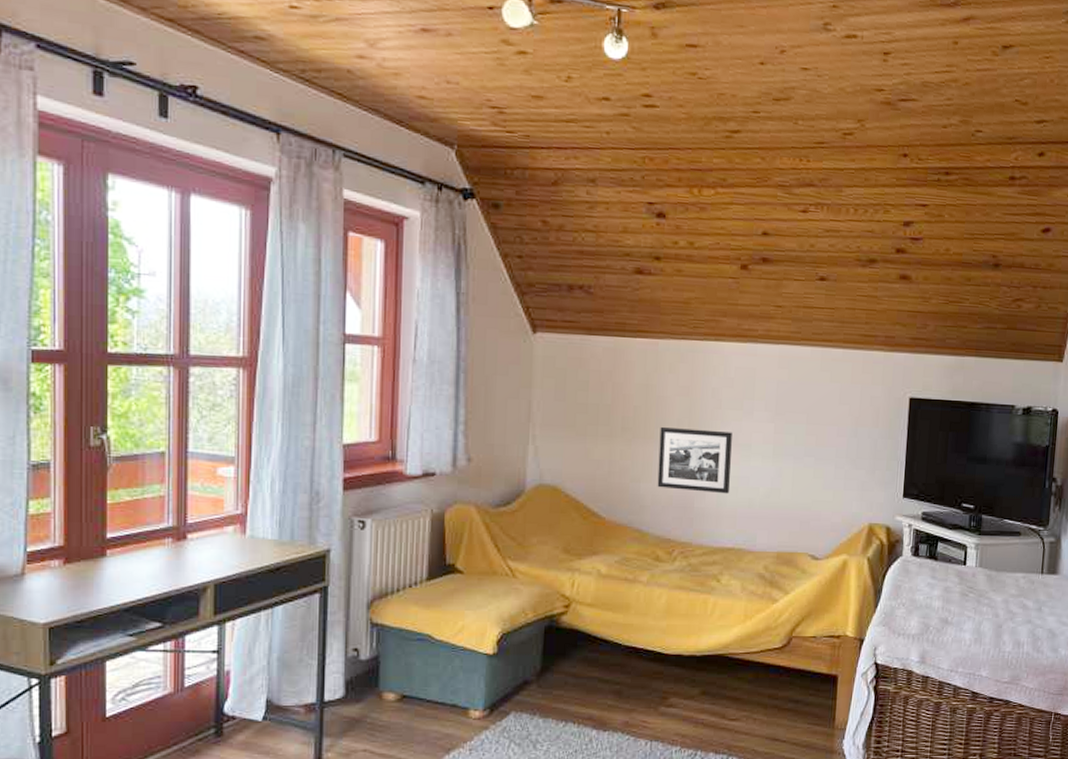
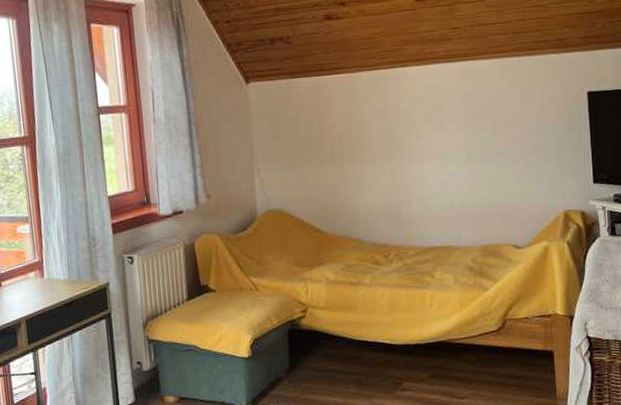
picture frame: present [657,426,732,494] -> none [364,145,433,201]

